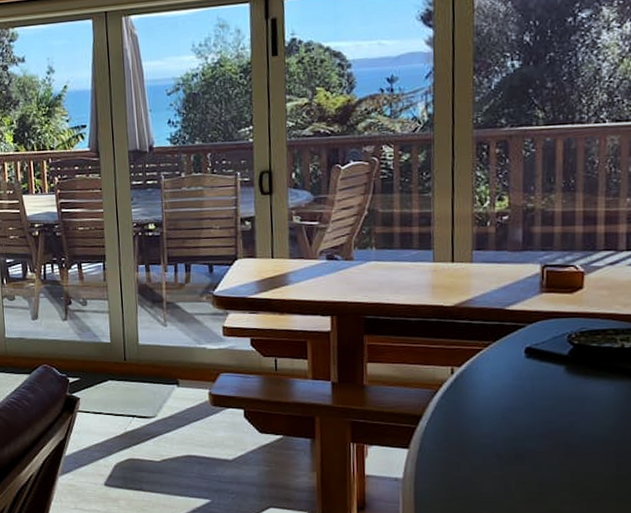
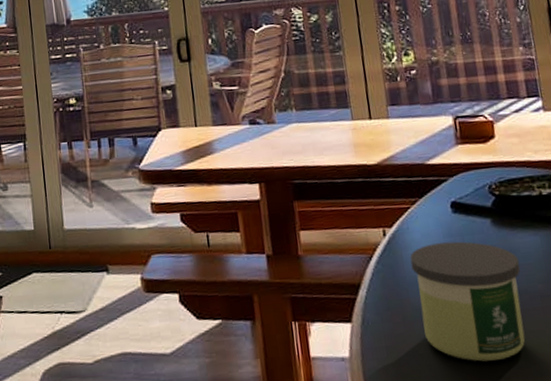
candle: none [475,385,589,494] -> present [410,241,525,362]

